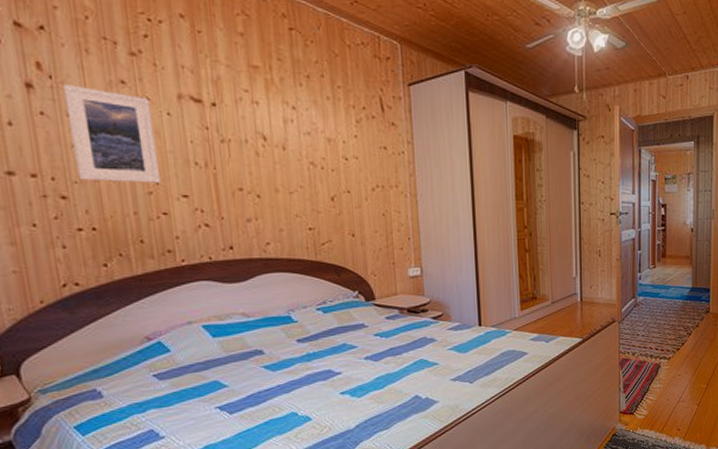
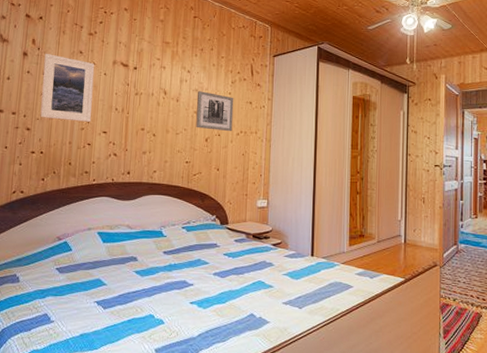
wall art: none [310,134,366,187] -> present [196,91,234,132]

